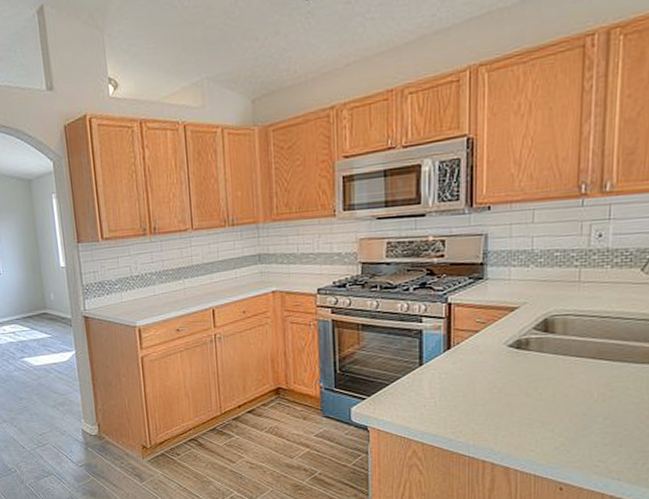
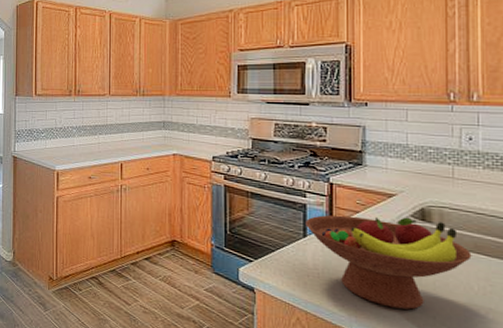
fruit bowl: none [422,330,594,427] -> present [306,215,472,310]

